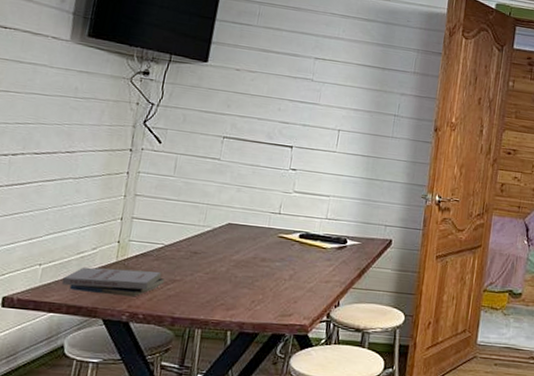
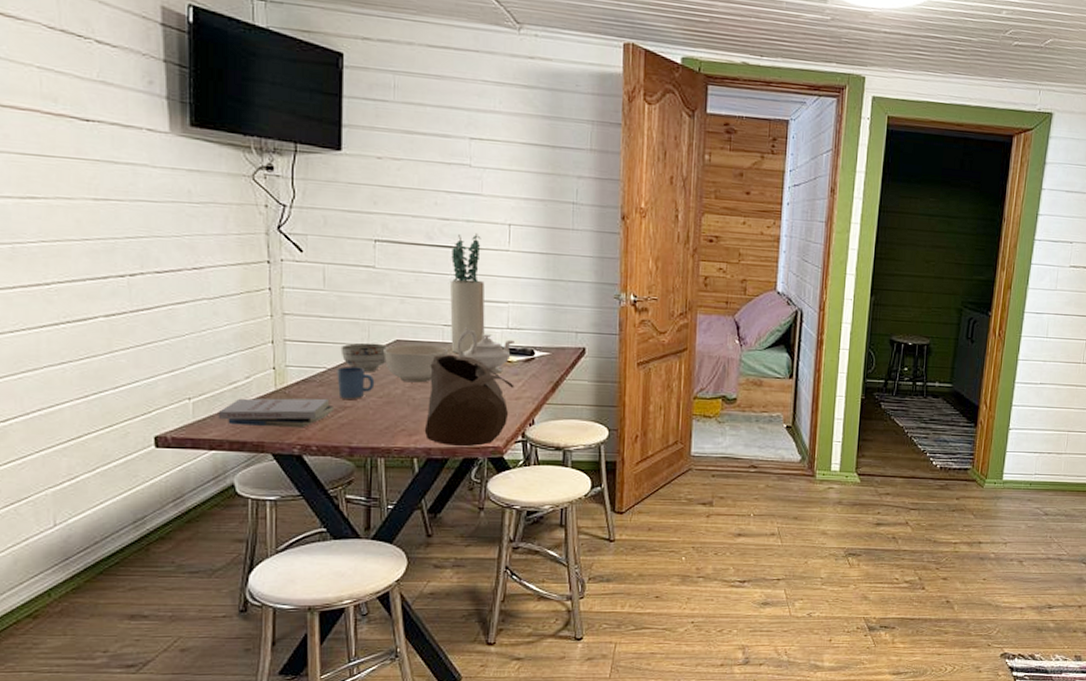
mug: none [170,244,205,275] -> present [337,366,375,400]
teacup: none [178,224,221,250] -> present [340,343,388,372]
bowl: none [215,227,273,263] -> present [383,344,449,383]
bag: none [240,238,326,323] -> present [424,354,514,447]
vase: none [275,136,314,239] -> present [449,233,486,354]
teapot: none [279,215,331,258] -> present [457,327,514,374]

